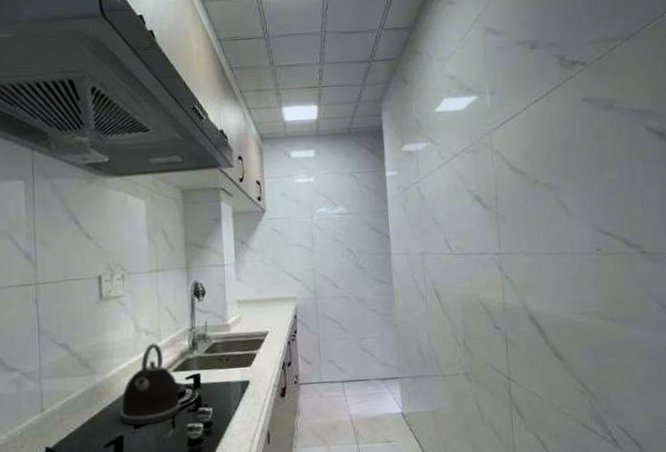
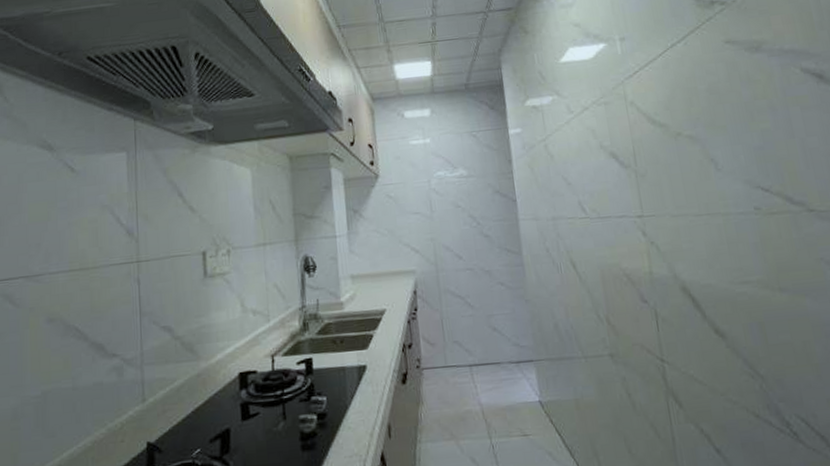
kettle: present [120,343,181,426] -> none [226,324,292,417]

